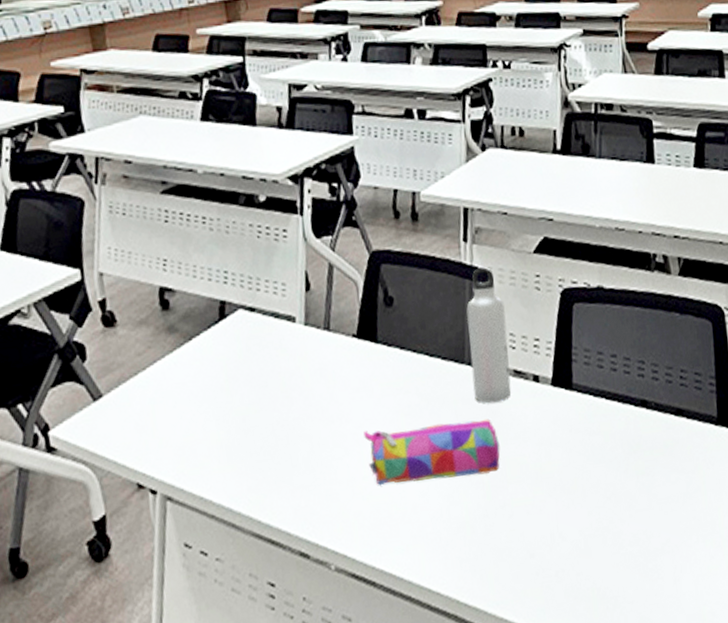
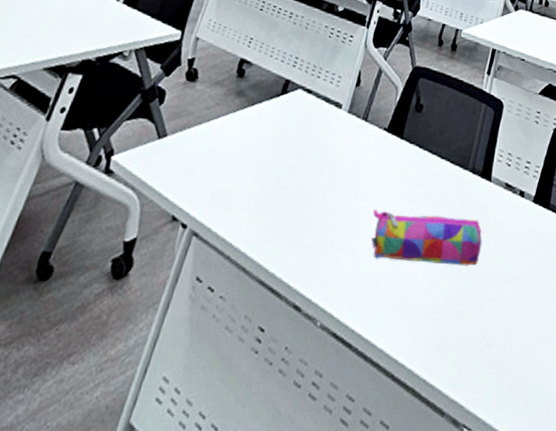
water bottle: present [466,267,512,404] -> none [470,97,509,208]

